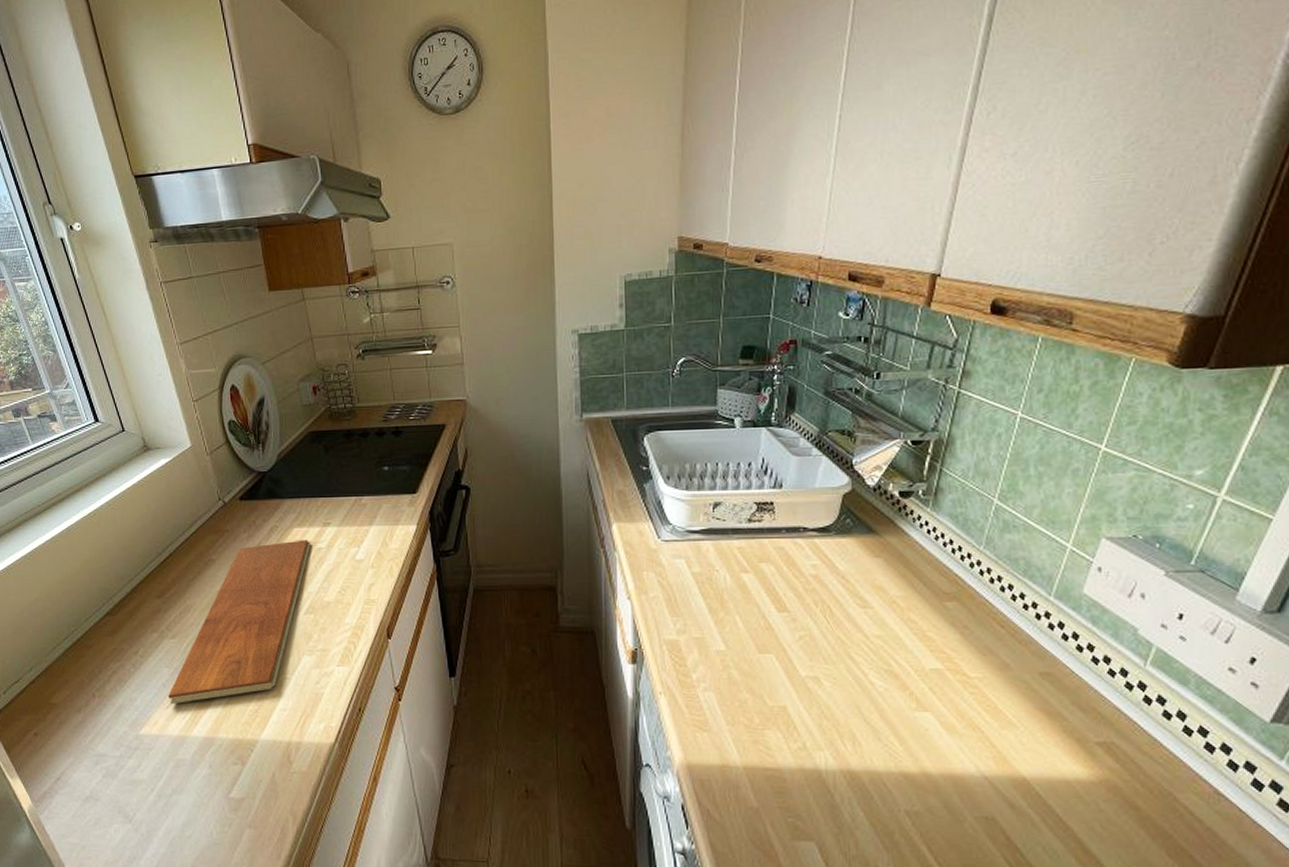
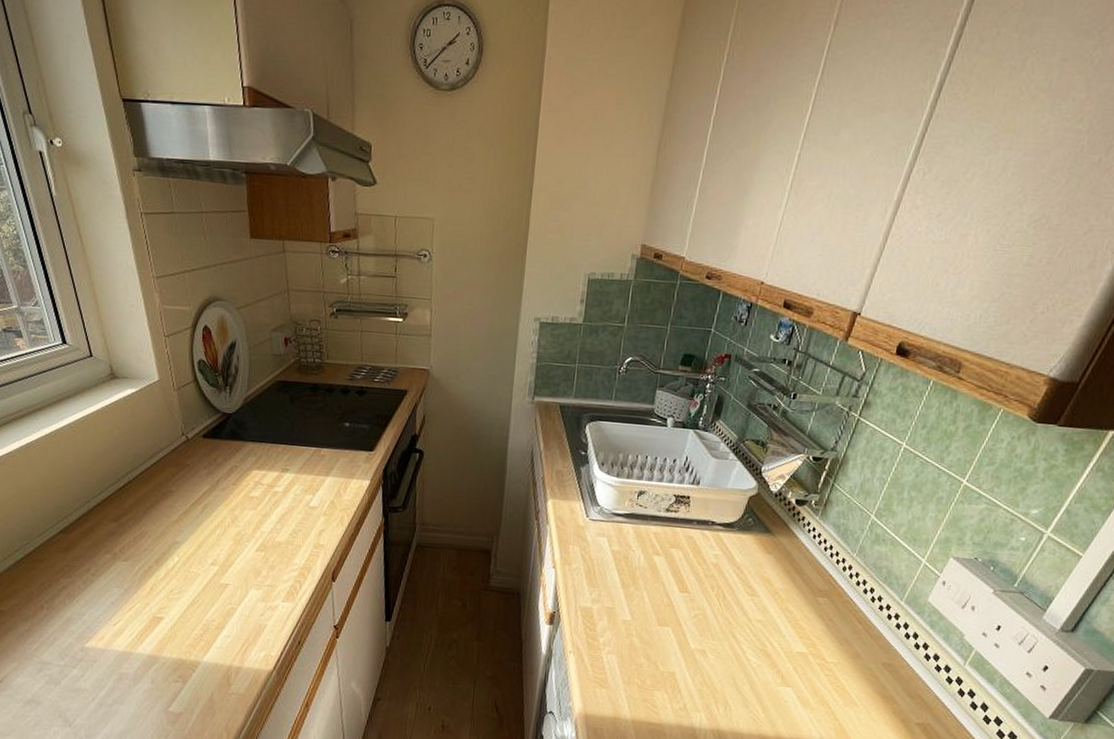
chopping board: present [168,539,311,705] -> none [117,481,269,623]

